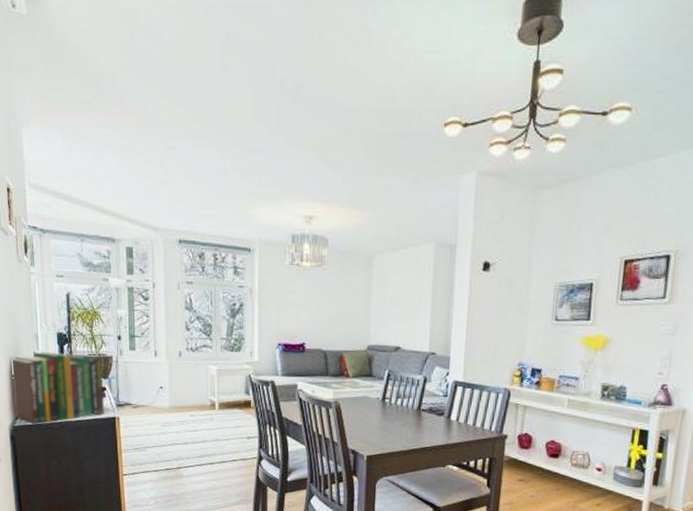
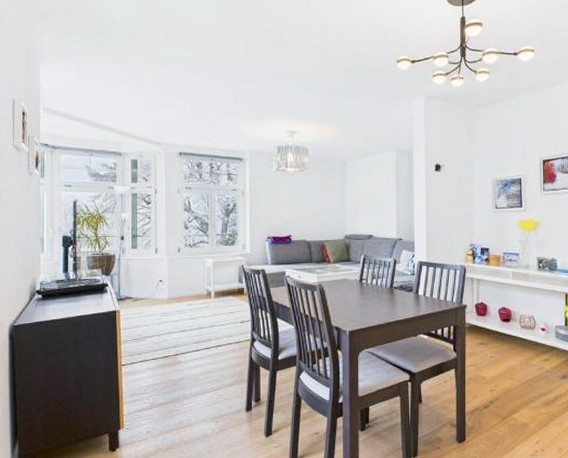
books: present [11,352,105,424] -> none [16,254,106,322]

